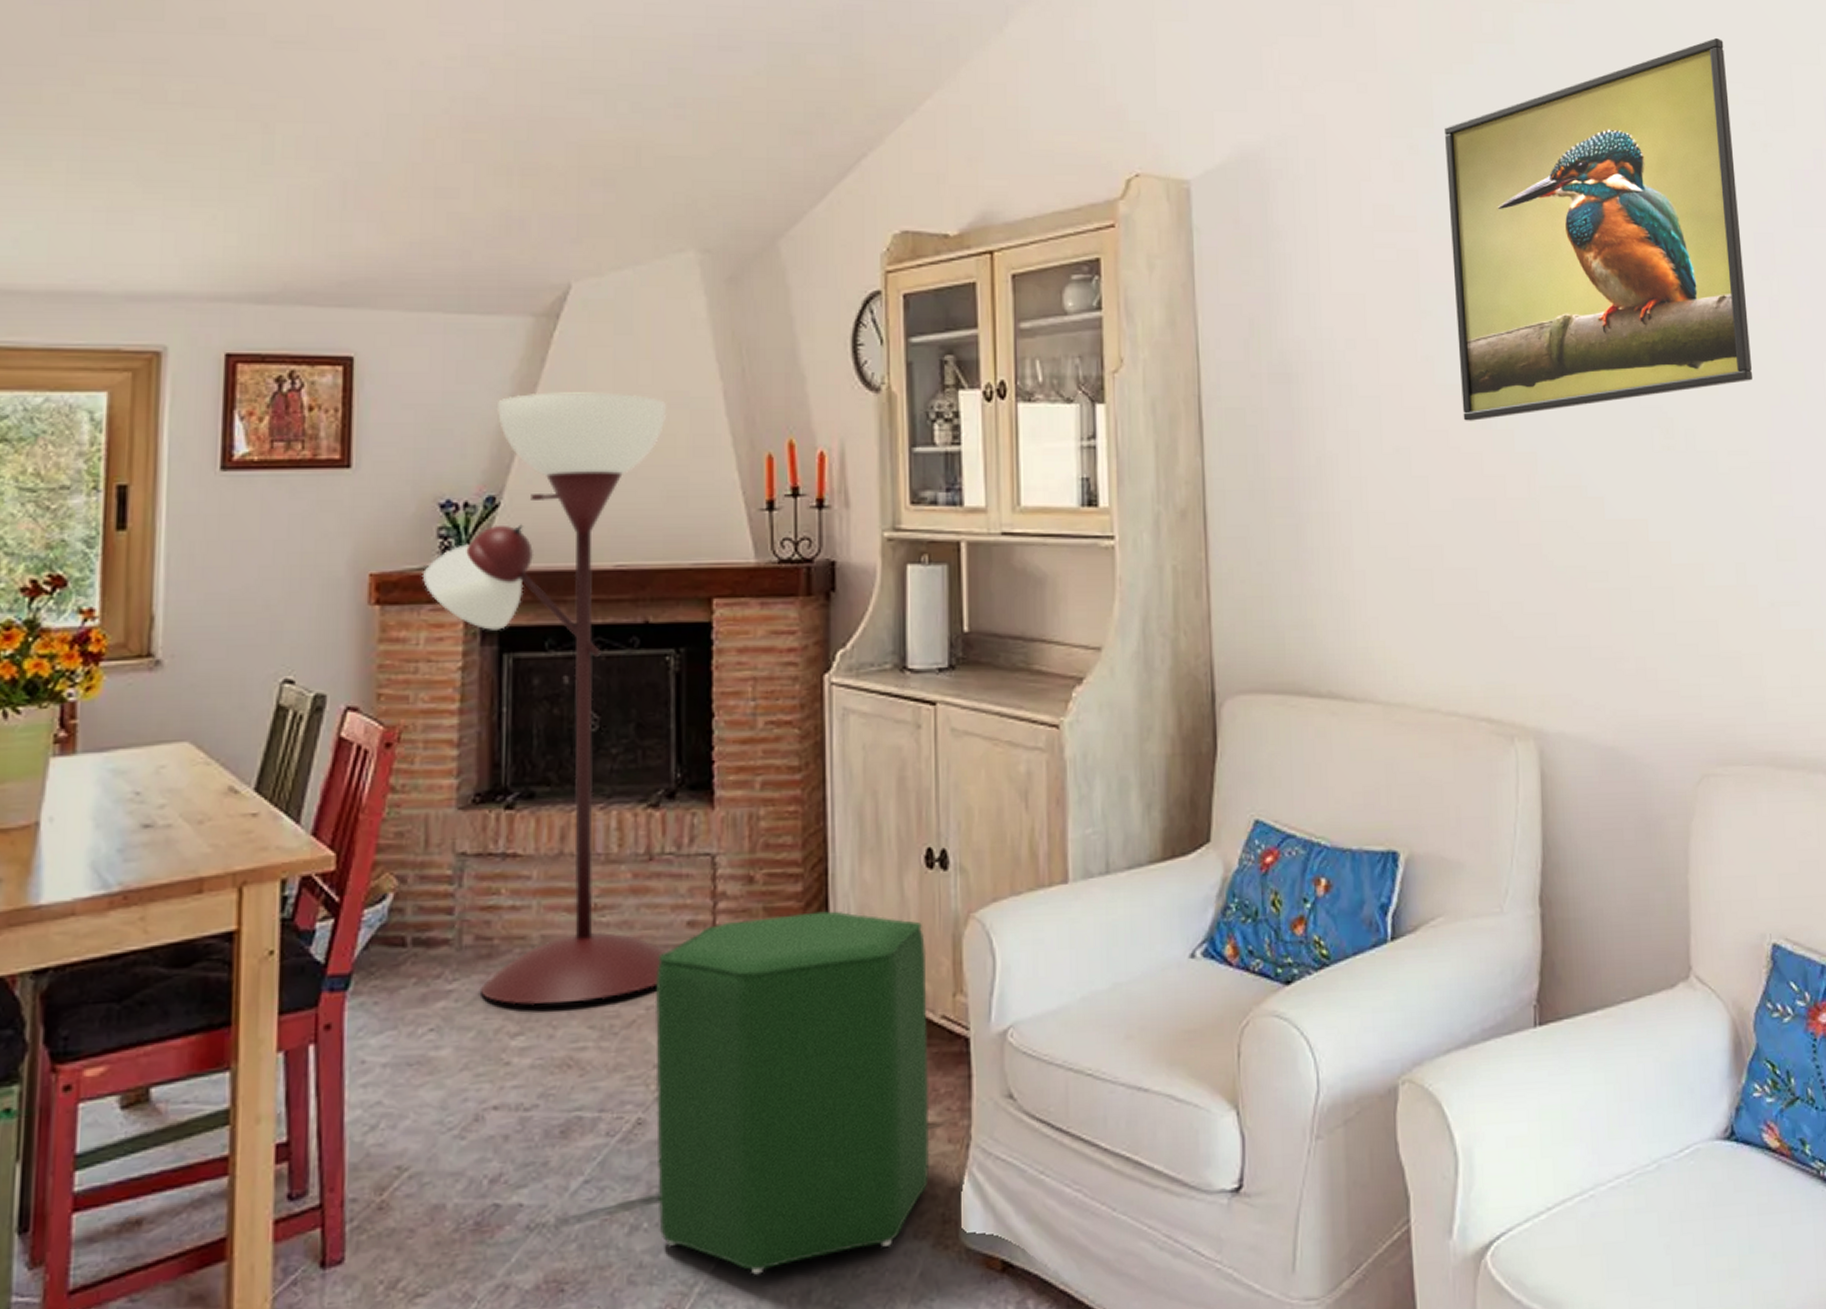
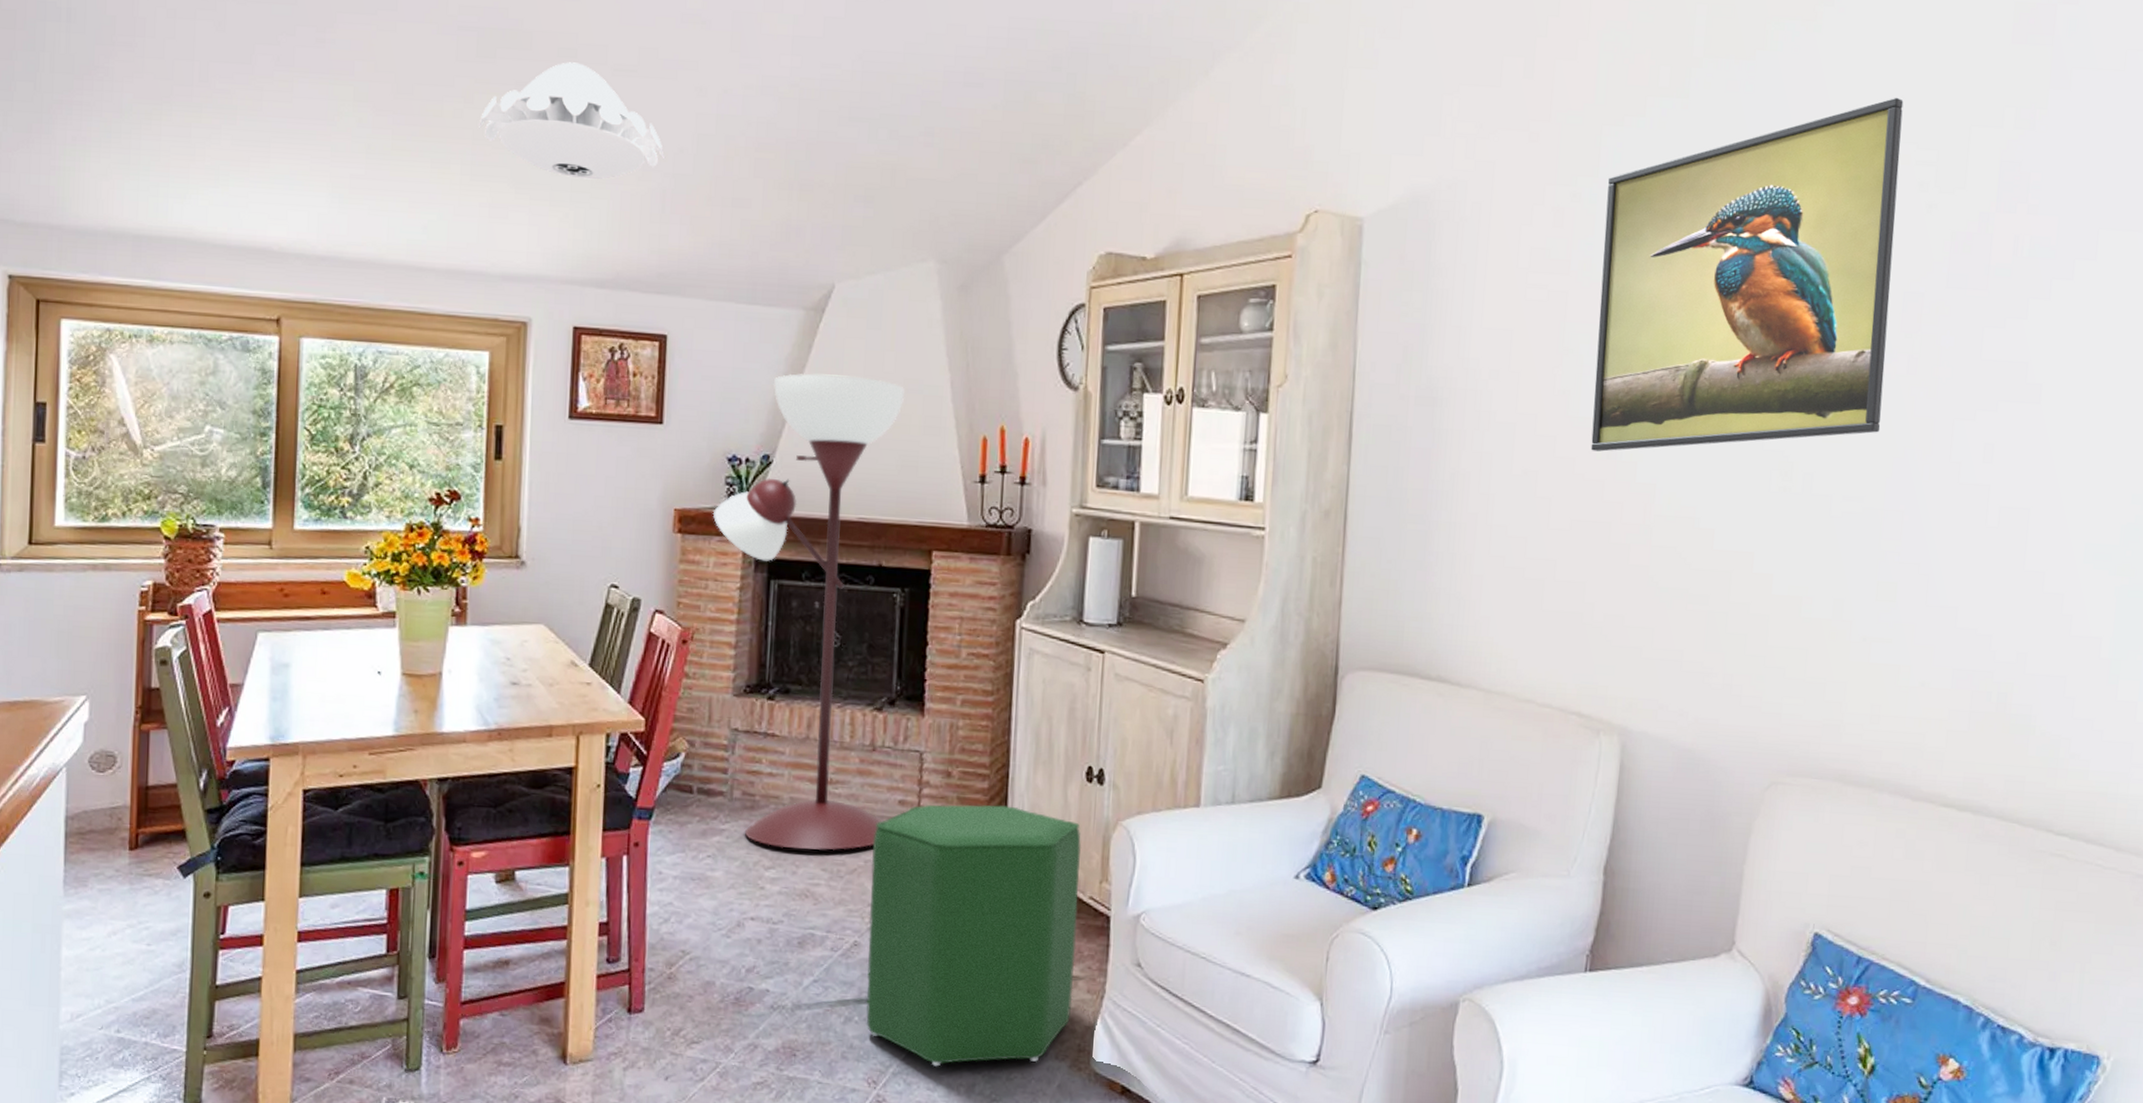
pendant lamp: none [90,34,346,173] -> present [477,62,666,180]

